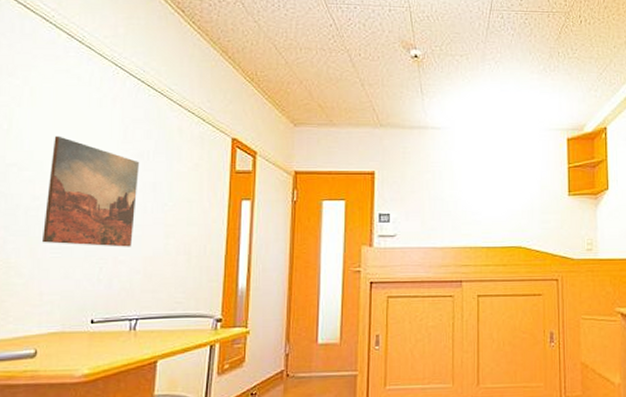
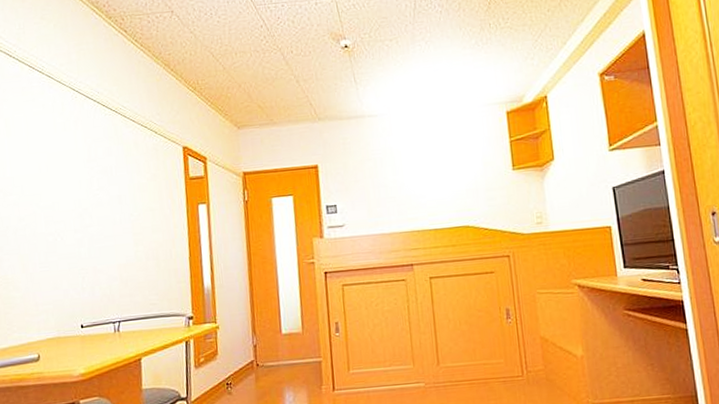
wall art: present [41,136,139,247] -> none [30,161,107,259]

